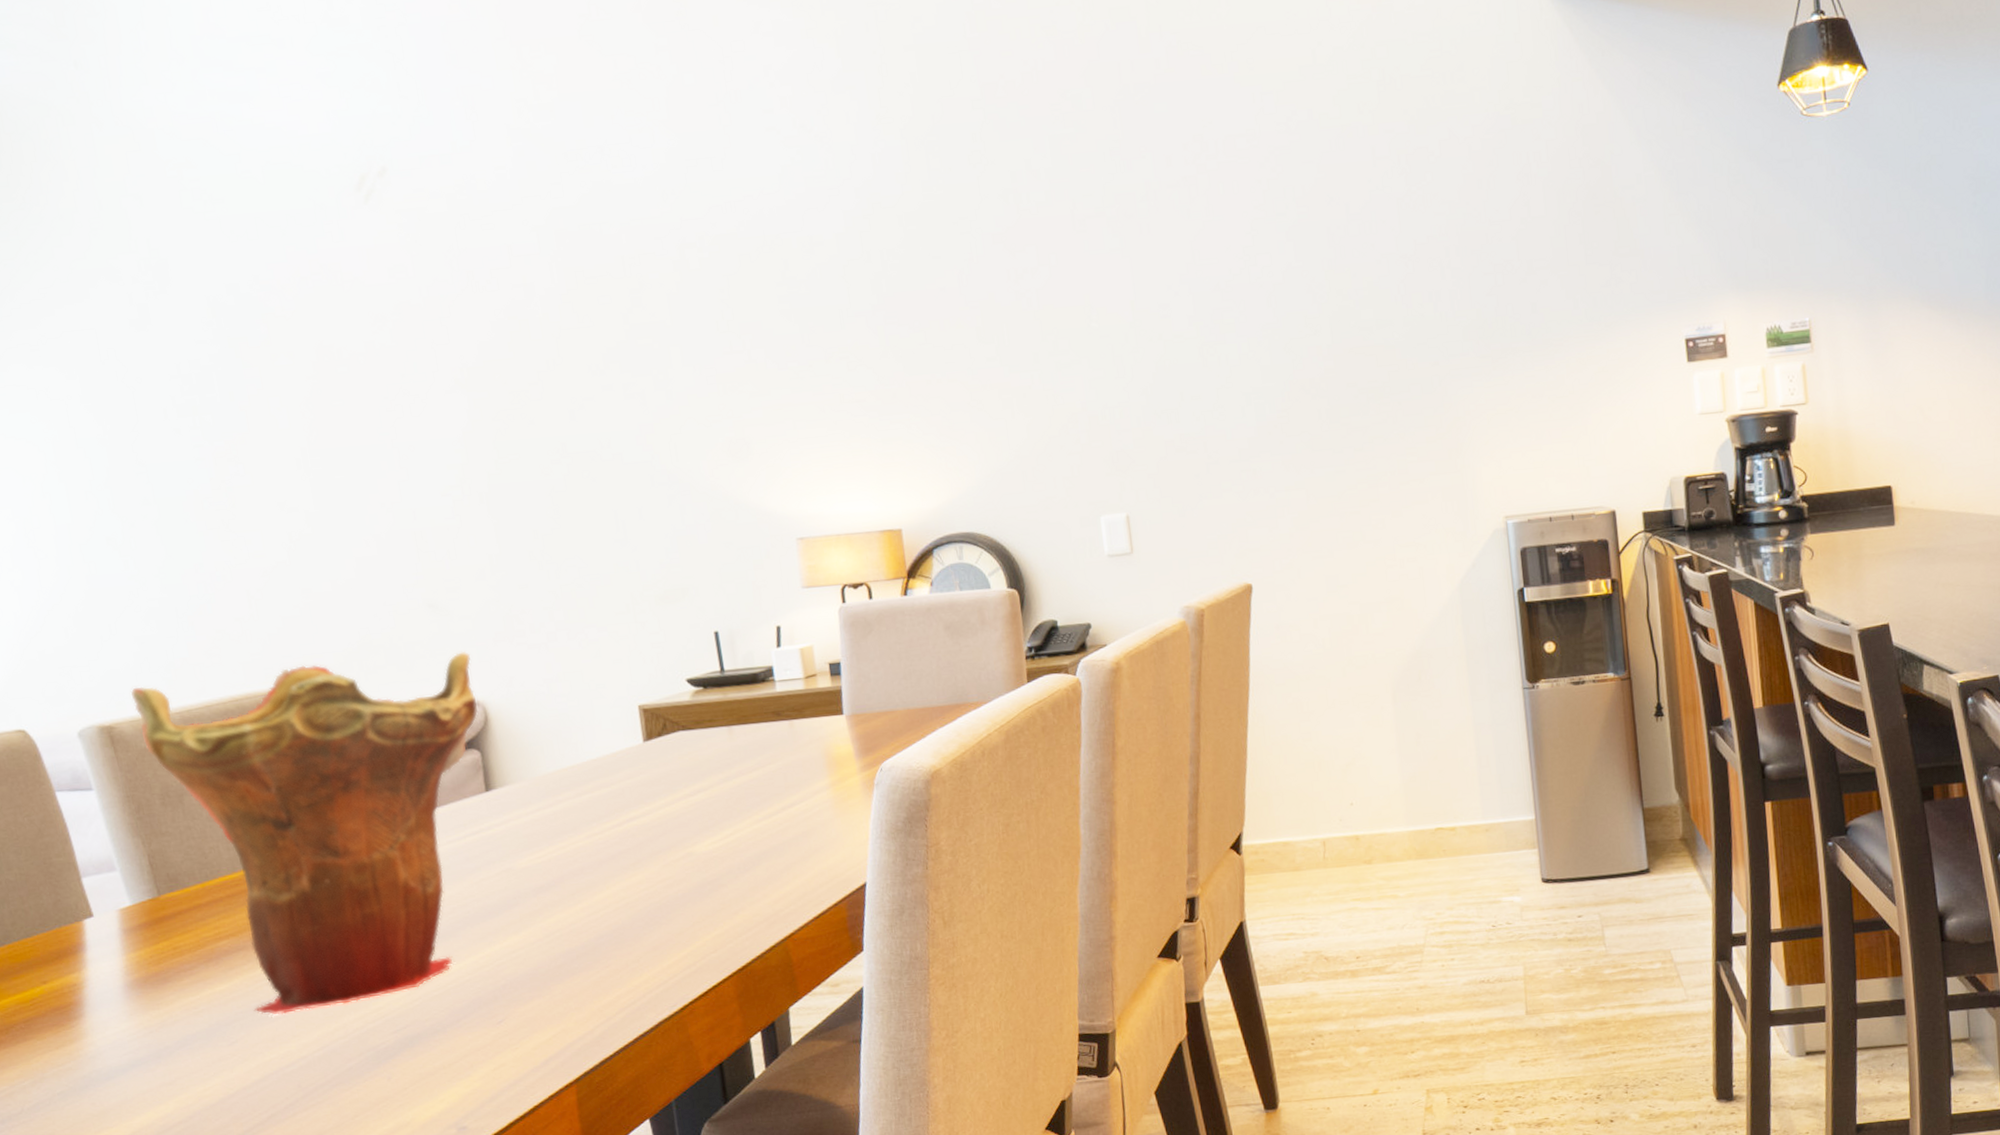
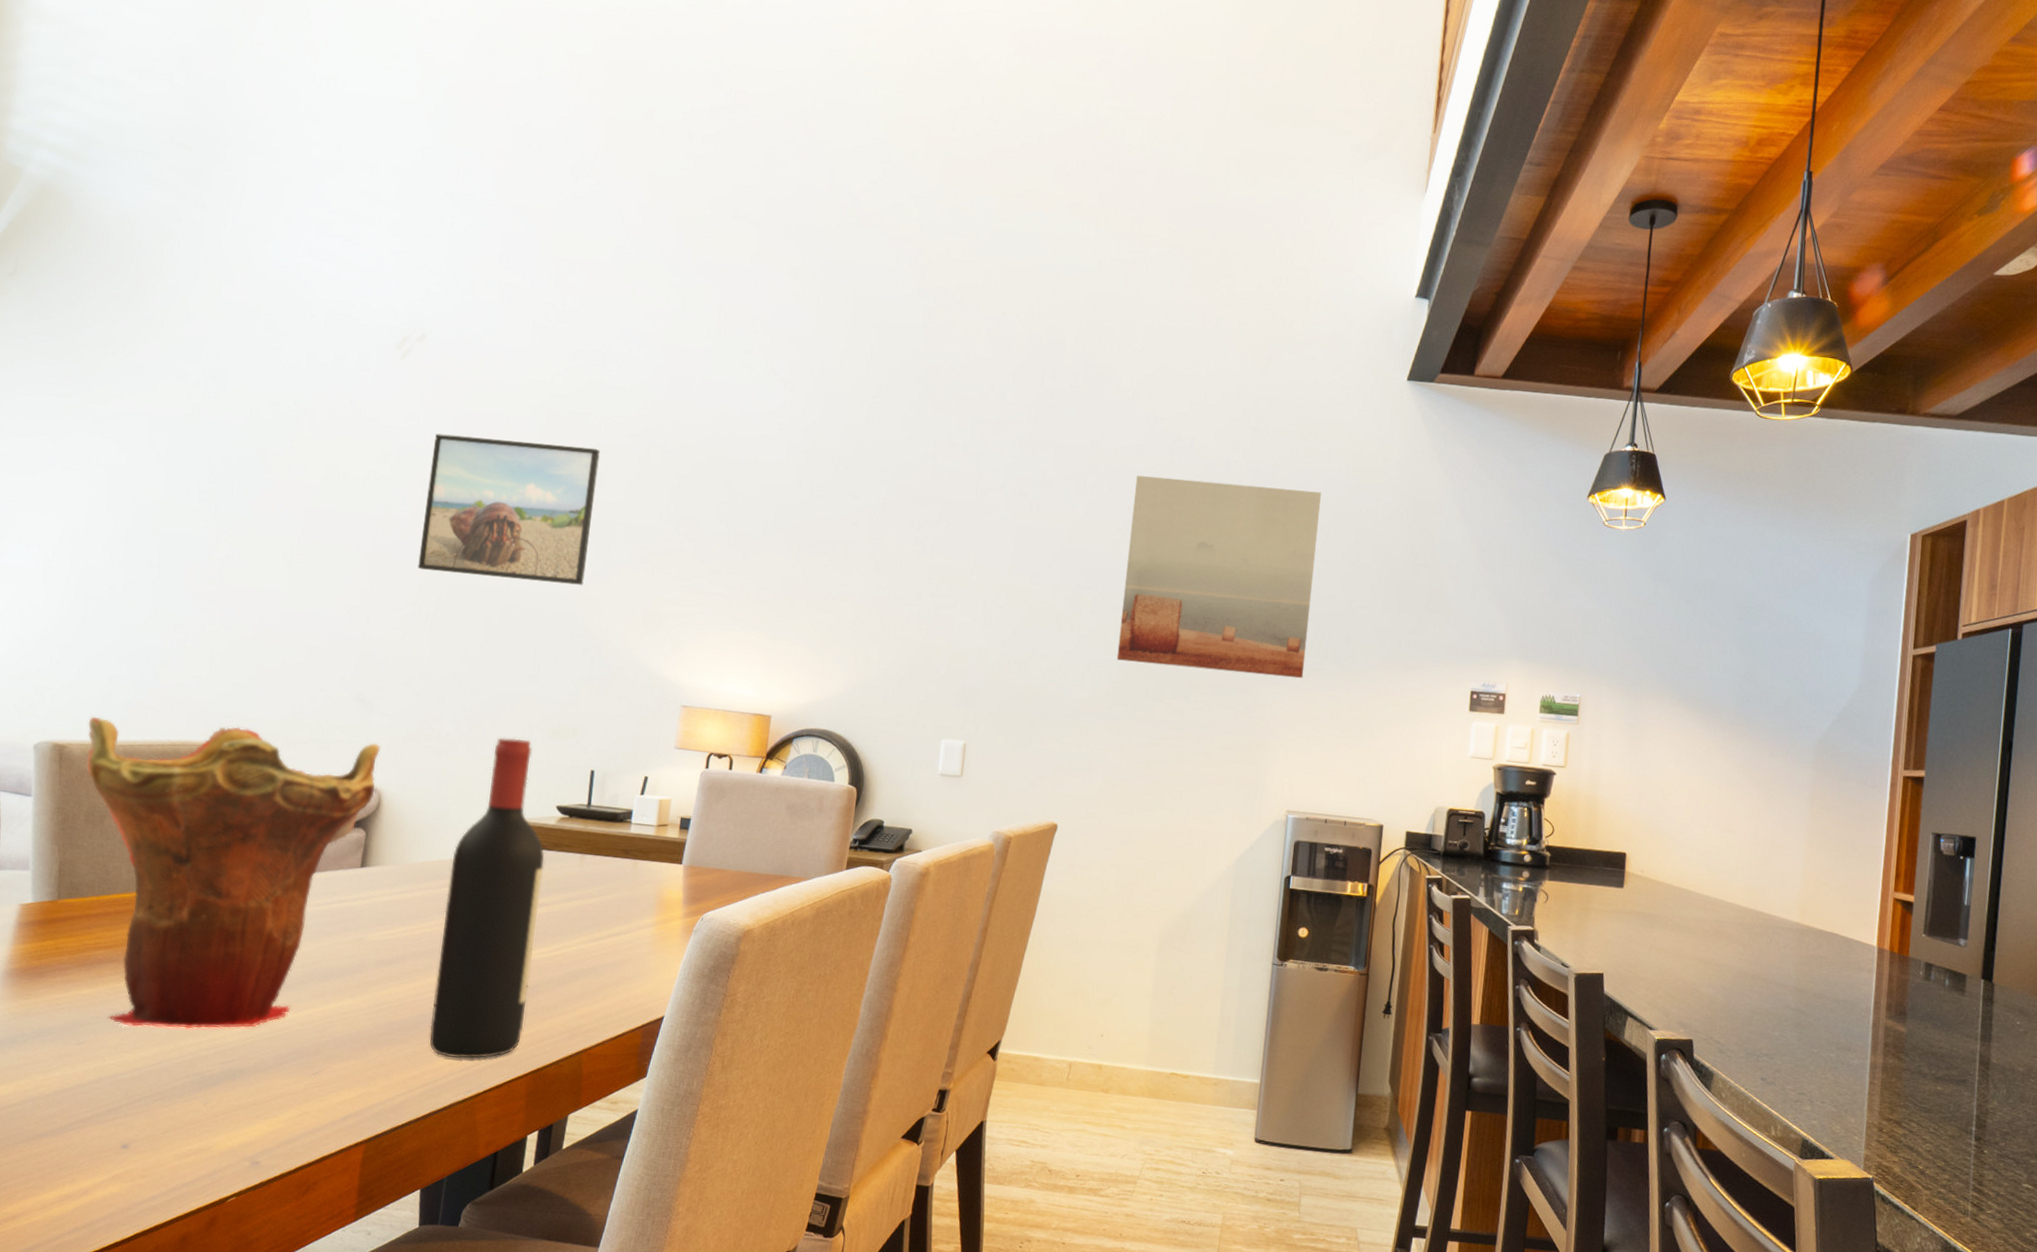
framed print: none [431,262,649,445] -> present [417,433,600,585]
wine bottle: none [584,612,716,975] -> present [430,737,545,1059]
wall art: none [1253,143,1493,386] -> present [1116,475,1322,679]

